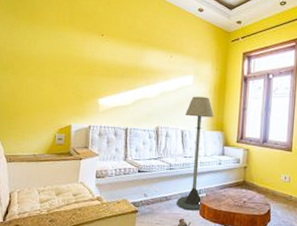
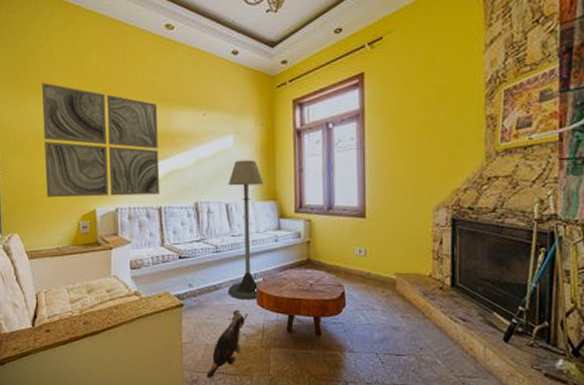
wall art: none [29,14,133,117] -> present [42,82,160,198]

